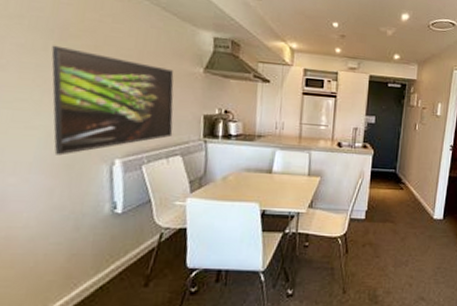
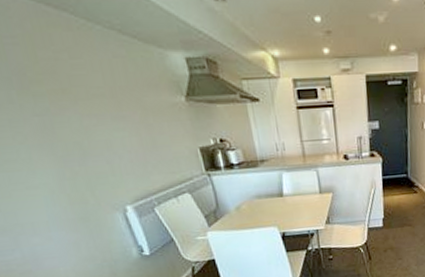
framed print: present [51,45,174,156] -> none [17,95,175,211]

